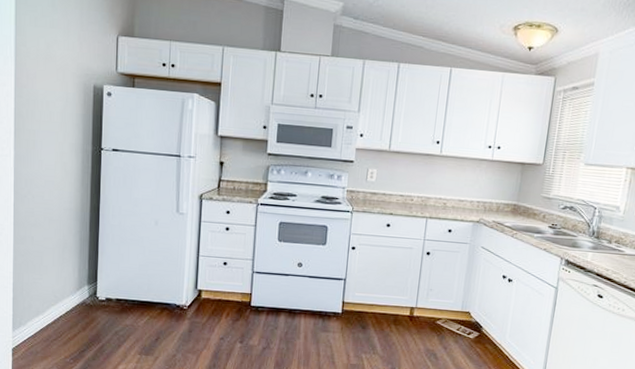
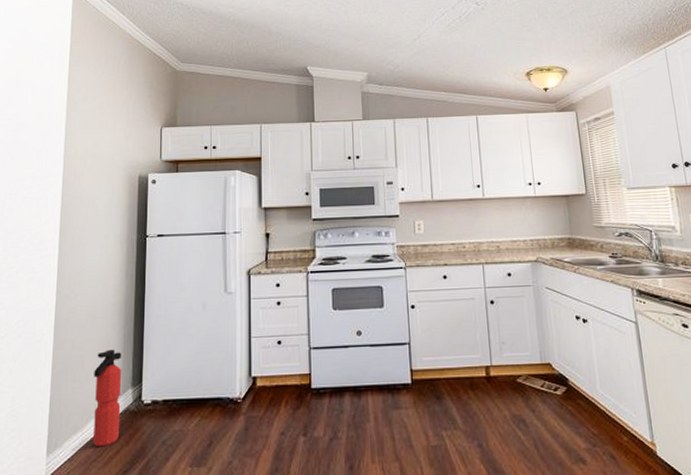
fire extinguisher: none [52,249,79,330] -> present [93,349,122,447]

